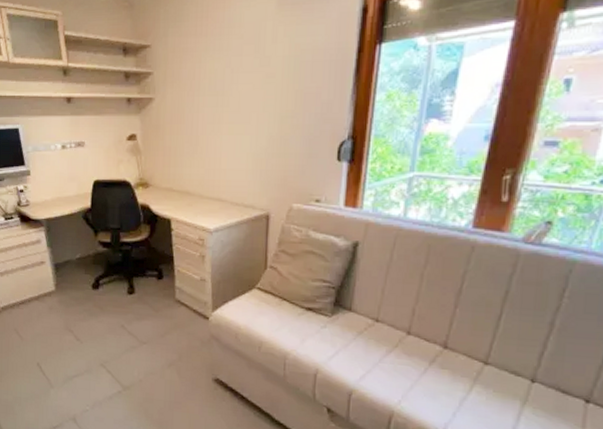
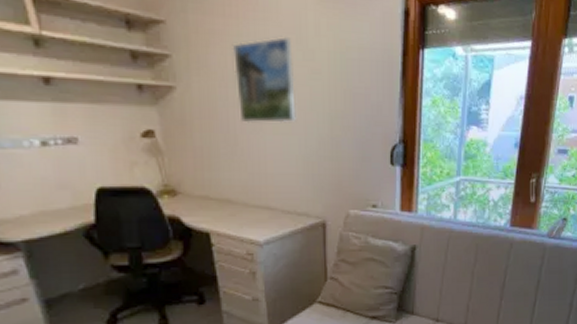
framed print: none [200,48,251,126] -> present [232,37,298,123]

